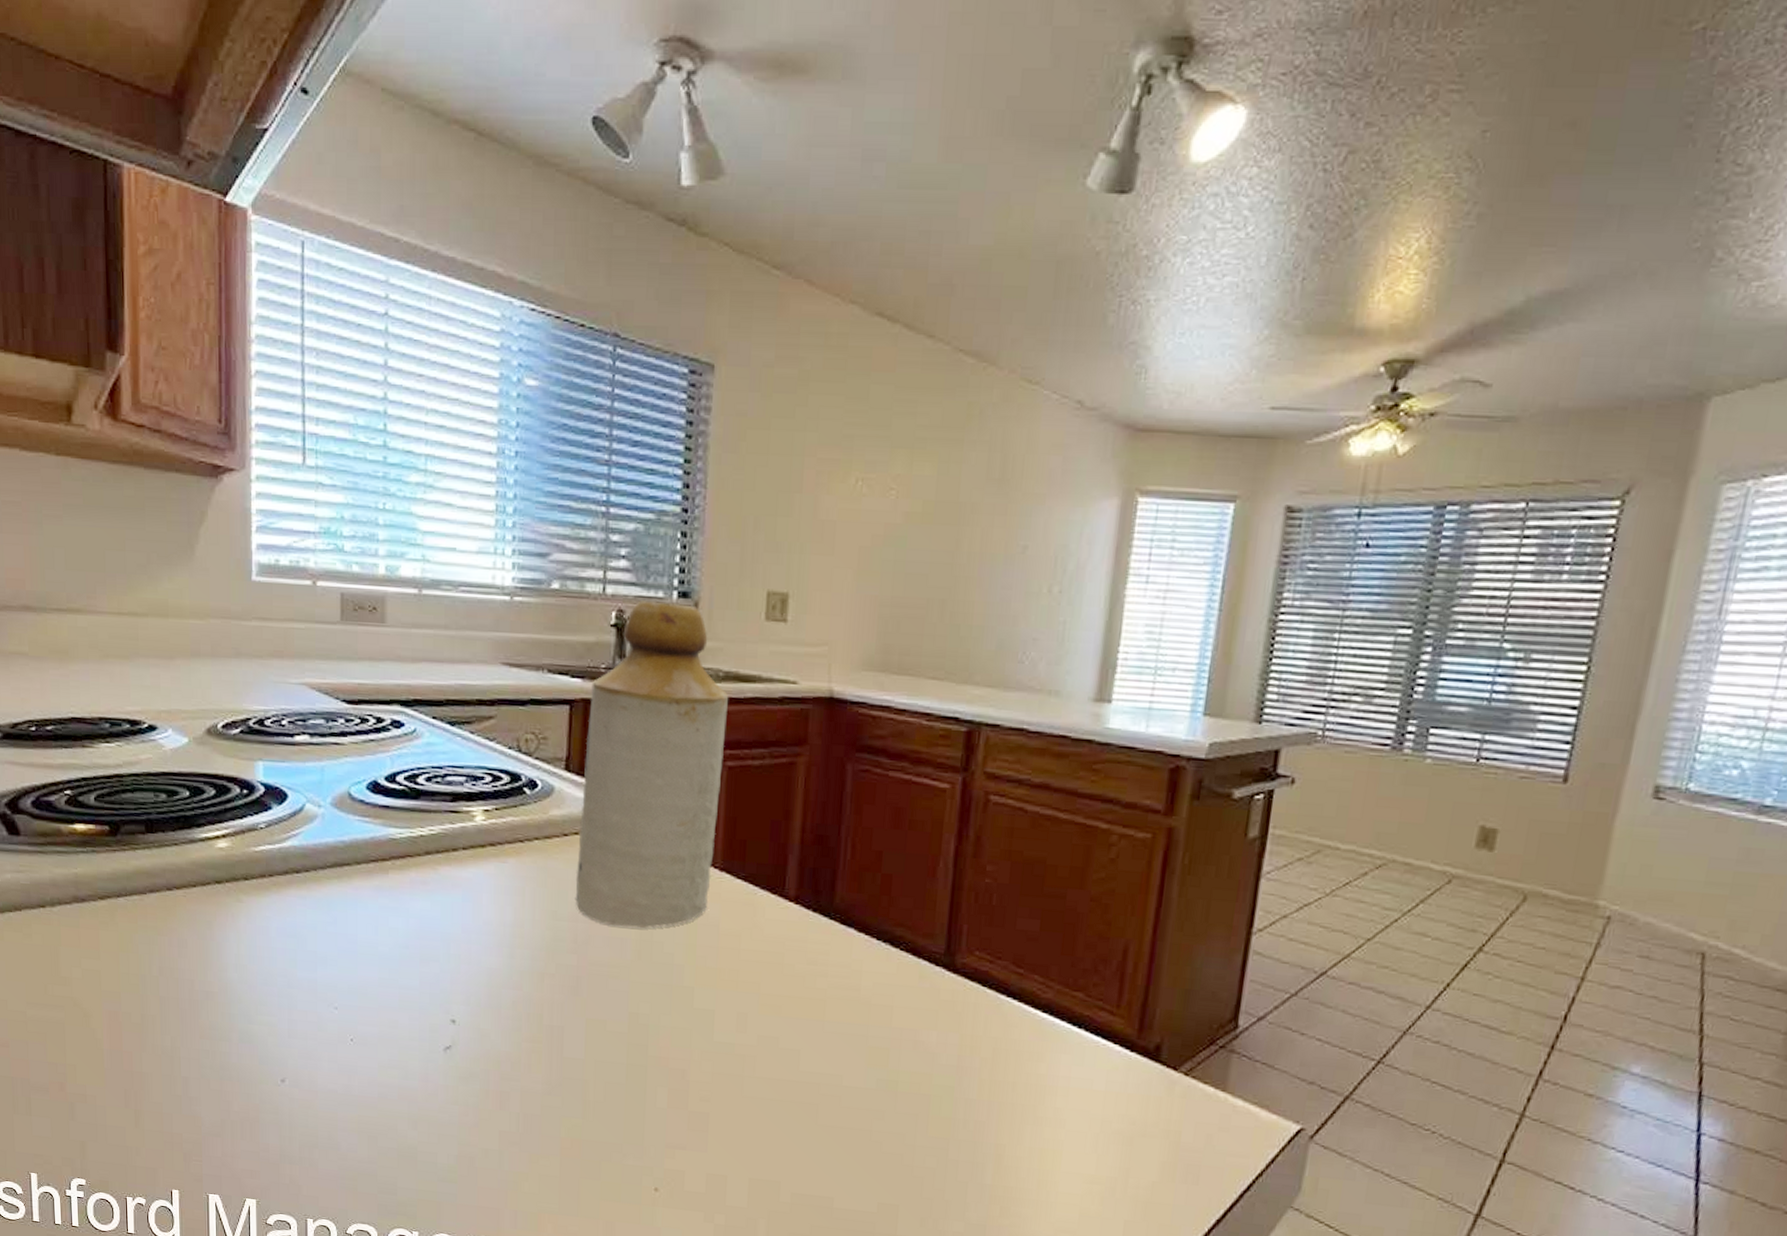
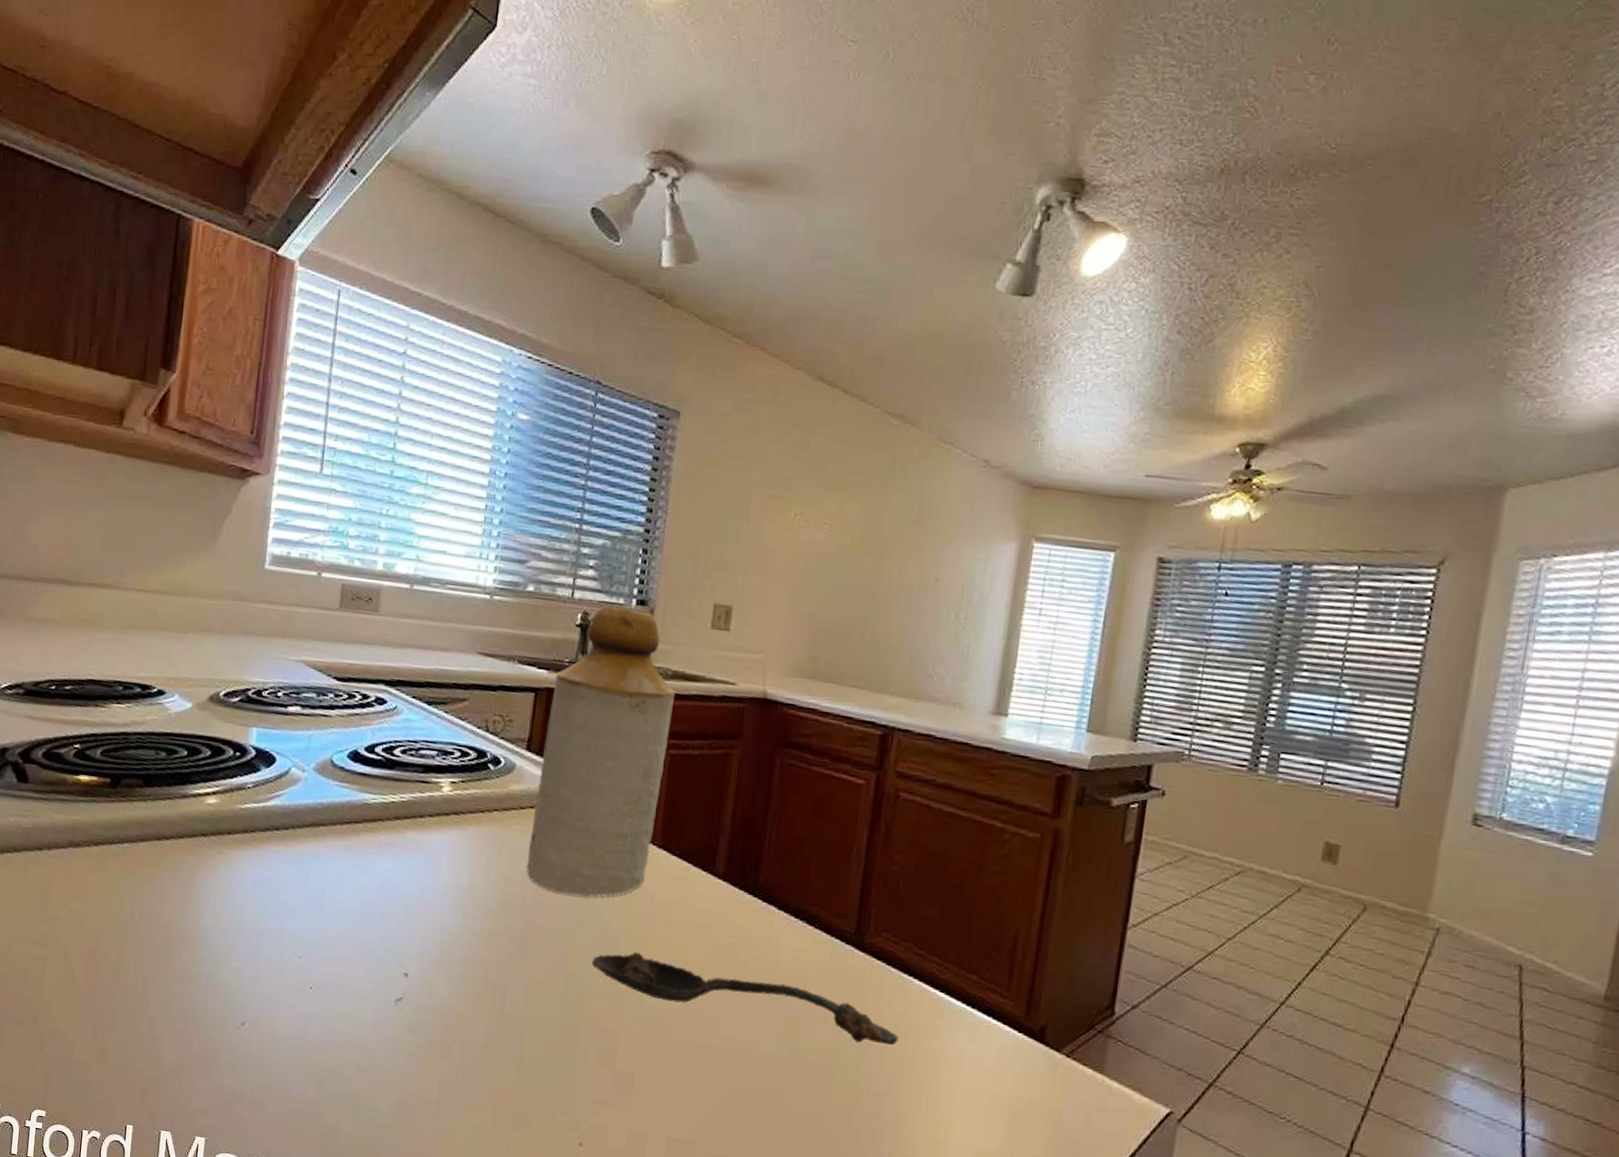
spoon: none [654,985,997,1072] -> present [591,952,898,1045]

